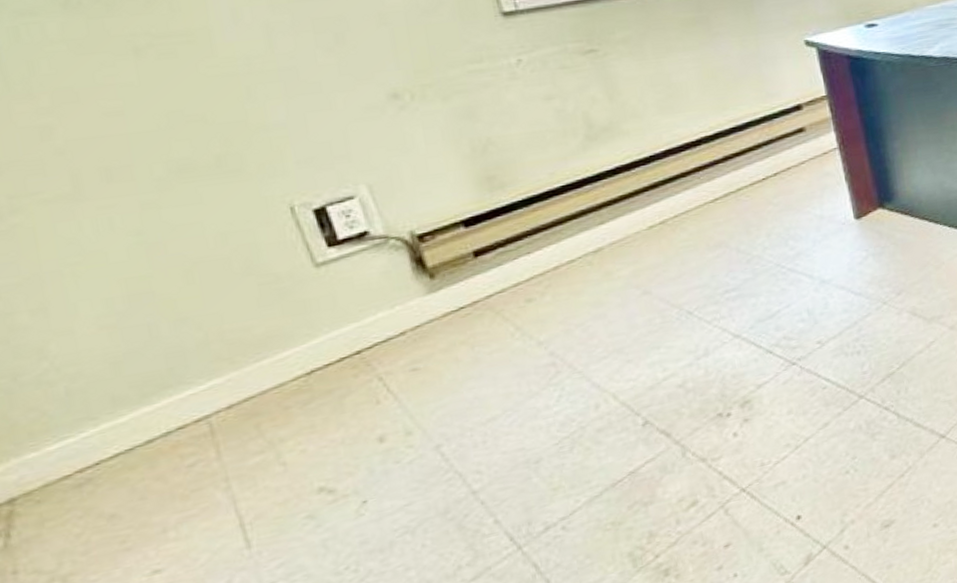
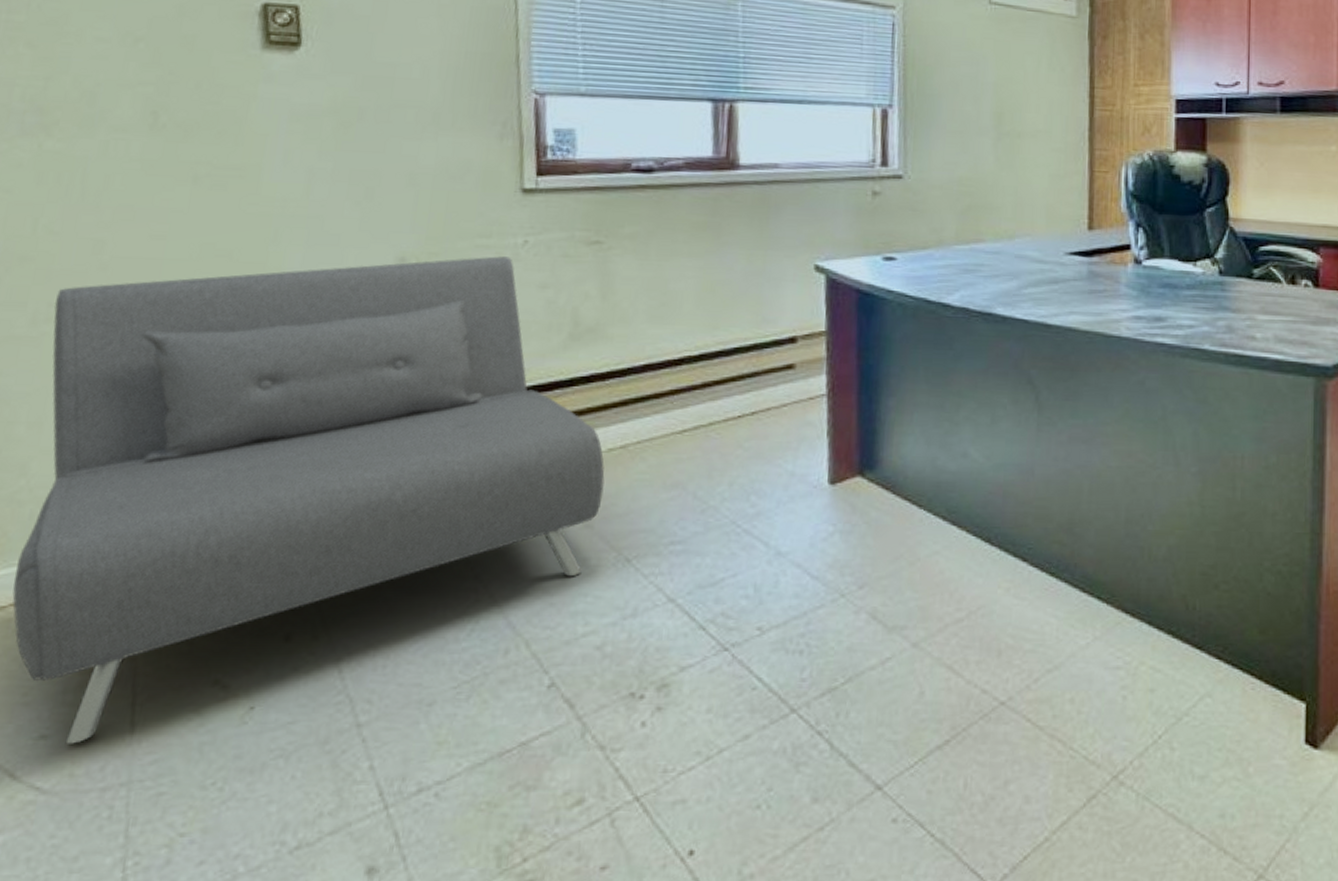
sofa: none [14,77,654,572] -> present [12,256,605,744]

